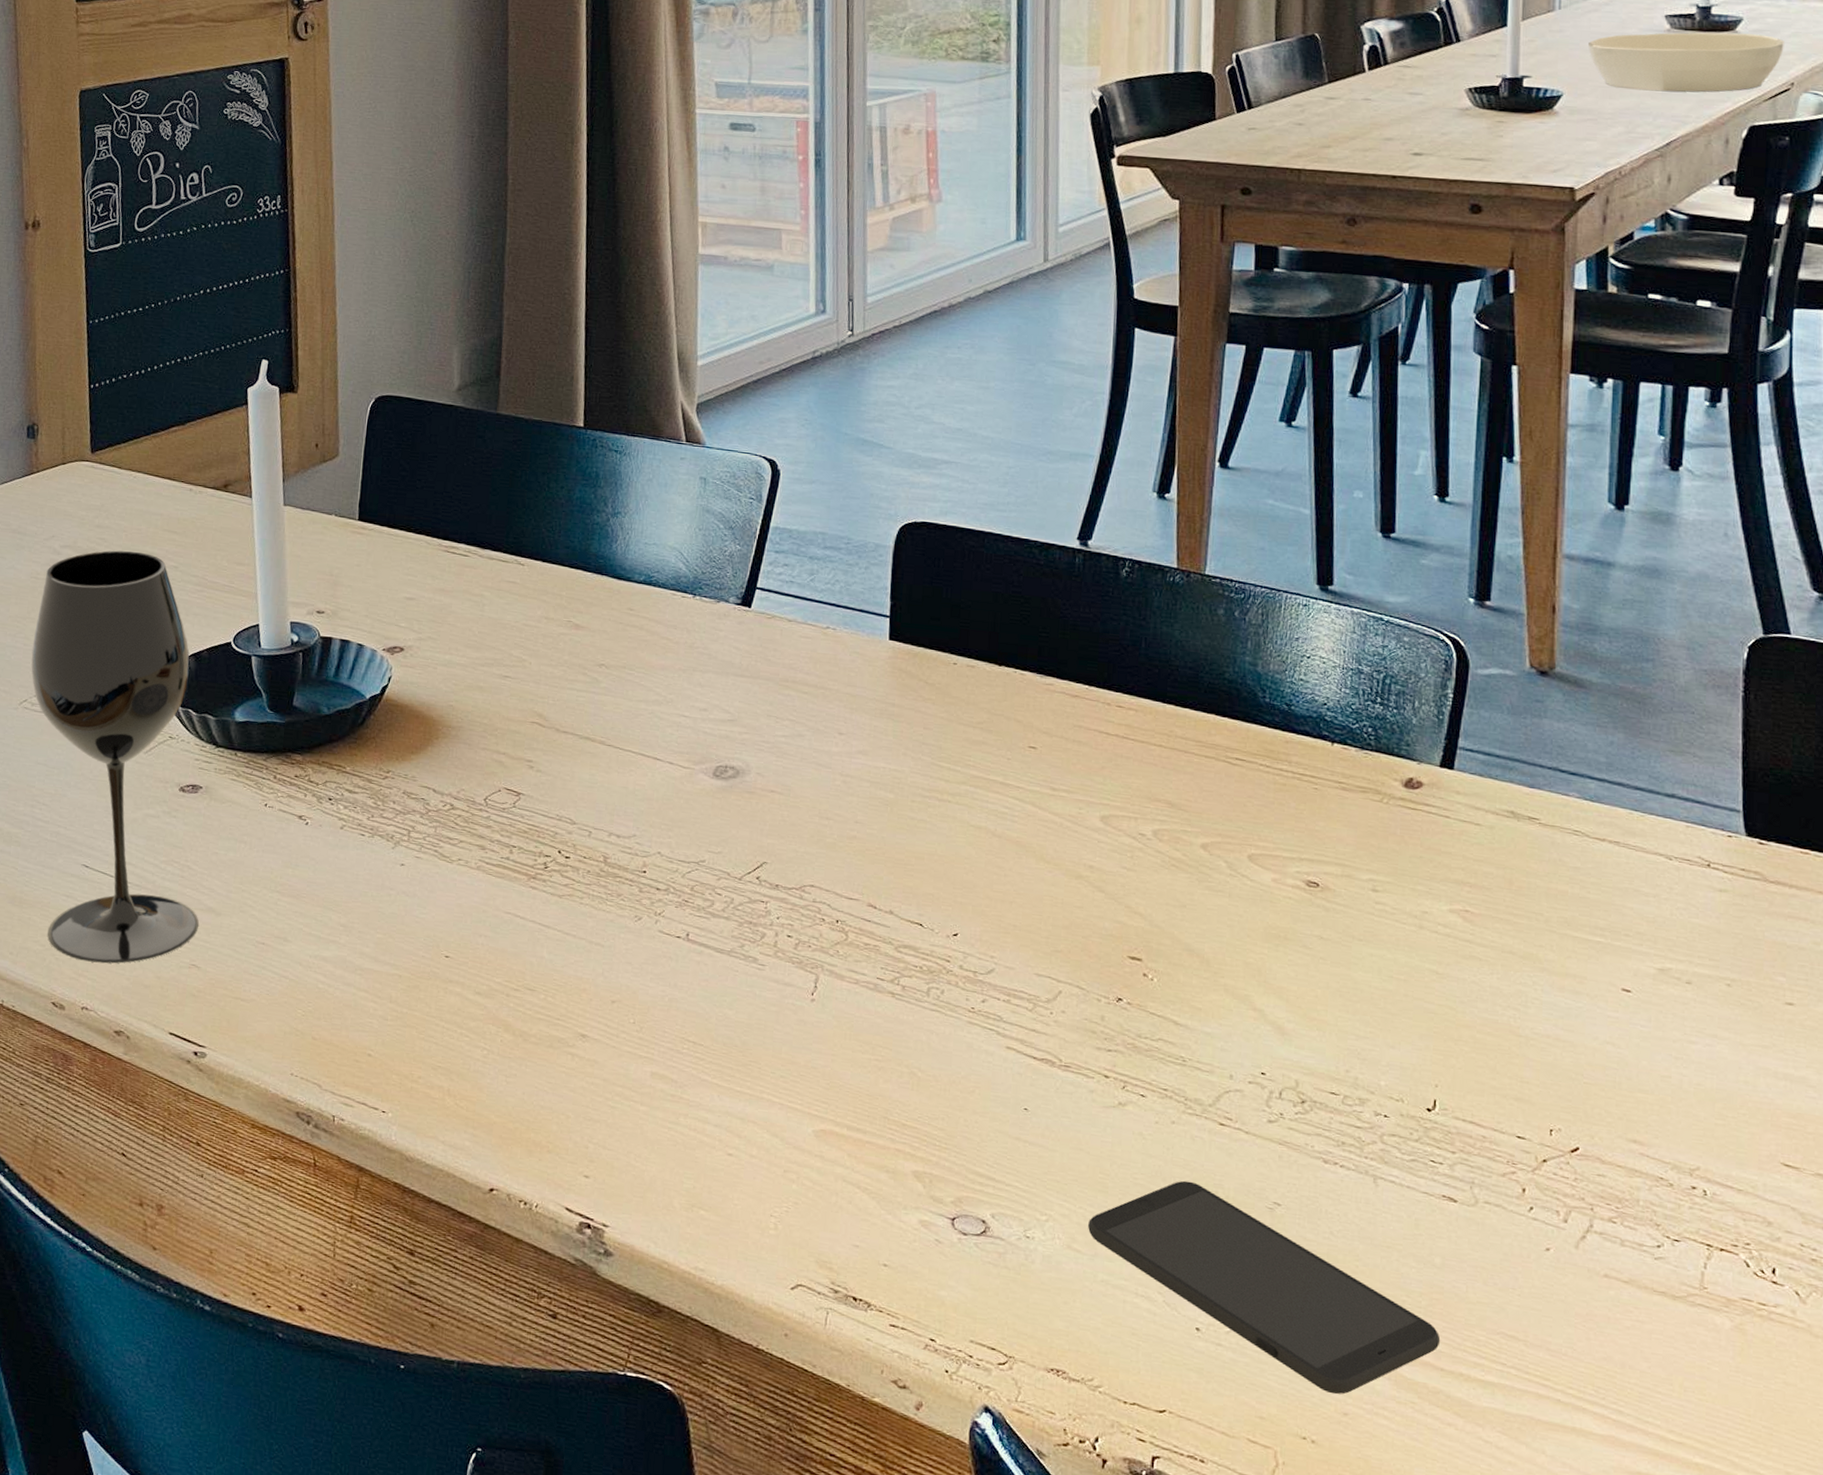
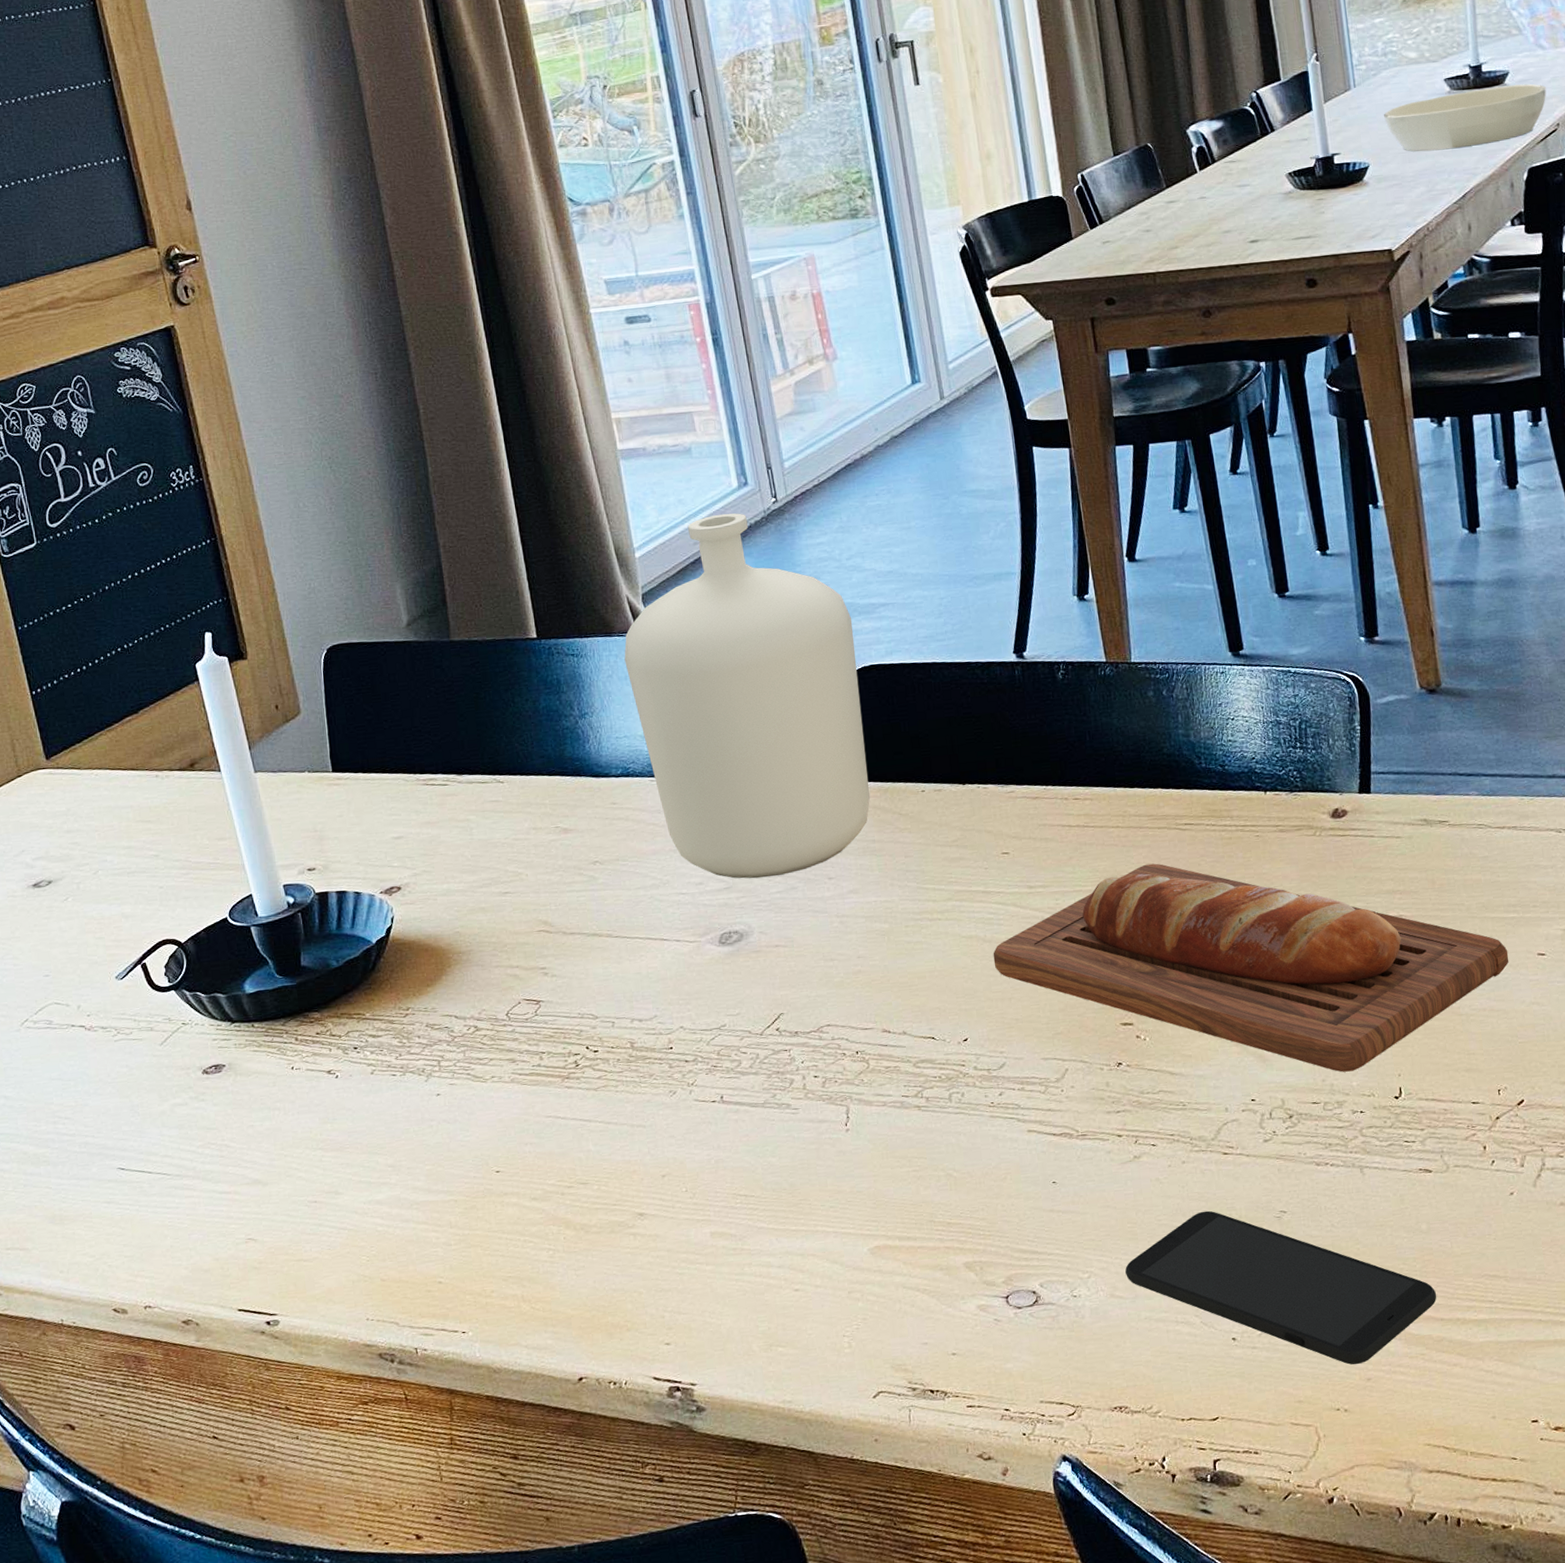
wineglass: present [30,550,199,964] -> none [22,848,248,1262]
water jug: none [667,337,911,720] -> present [624,513,870,879]
bread loaf: none [1000,792,1587,1069] -> present [993,863,1509,1072]

